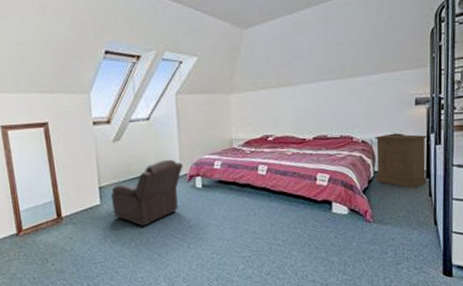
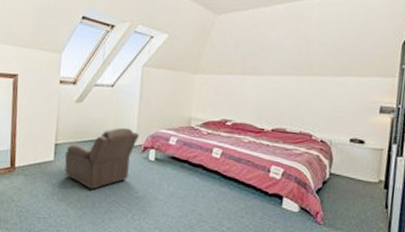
cabinet: present [375,134,427,189] -> none [331,137,388,198]

